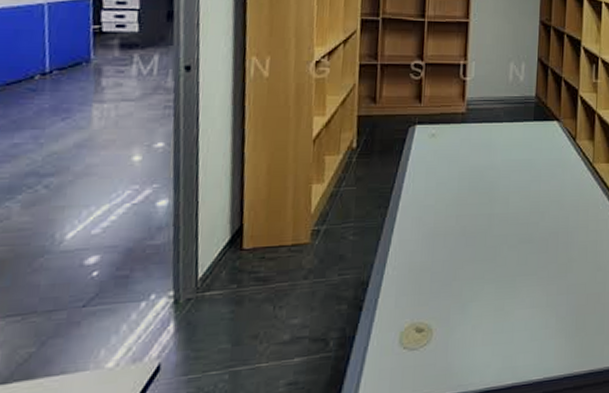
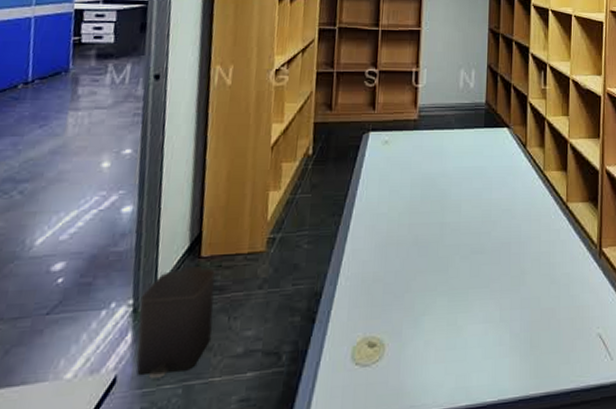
pedal bin: none [180,258,259,366] -> present [136,266,215,379]

